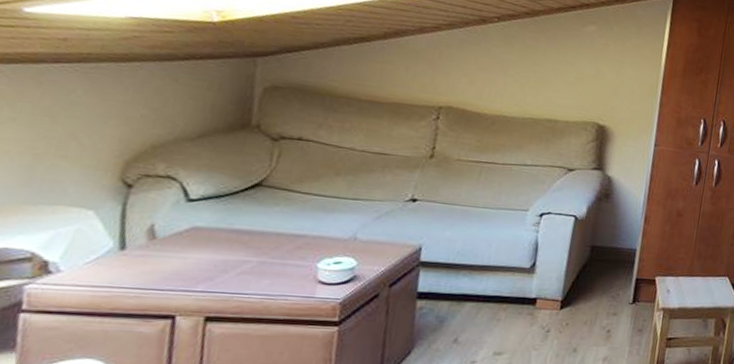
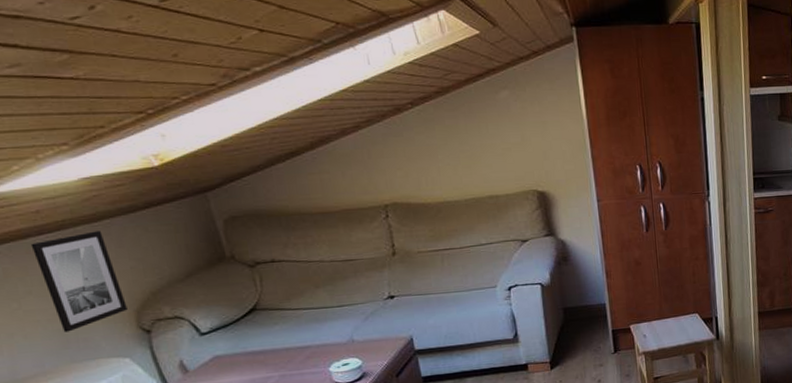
wall art: none [31,69,126,170] -> present [30,230,128,332]

